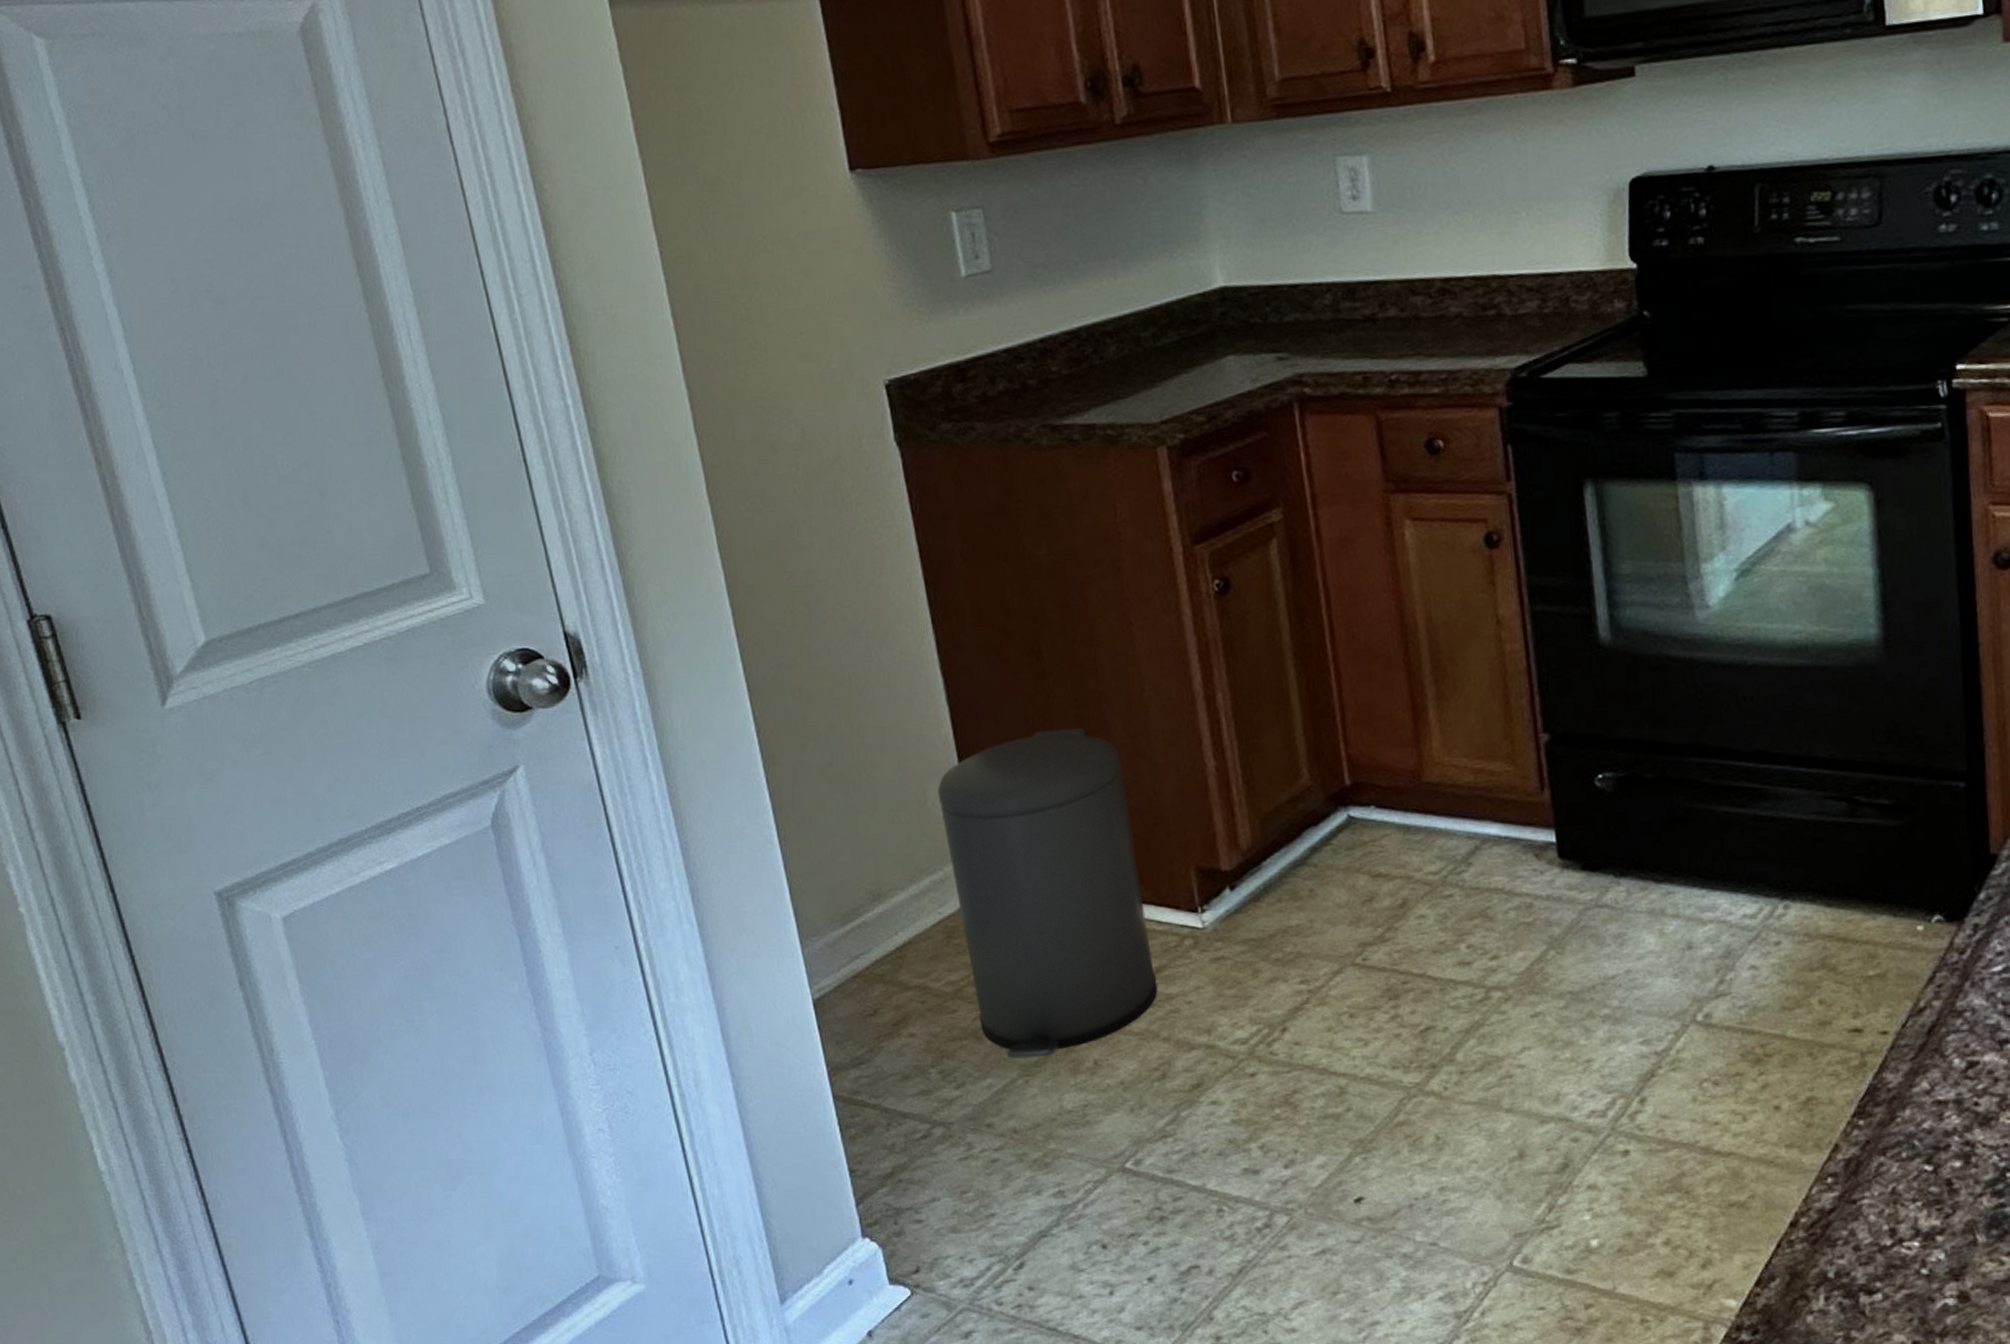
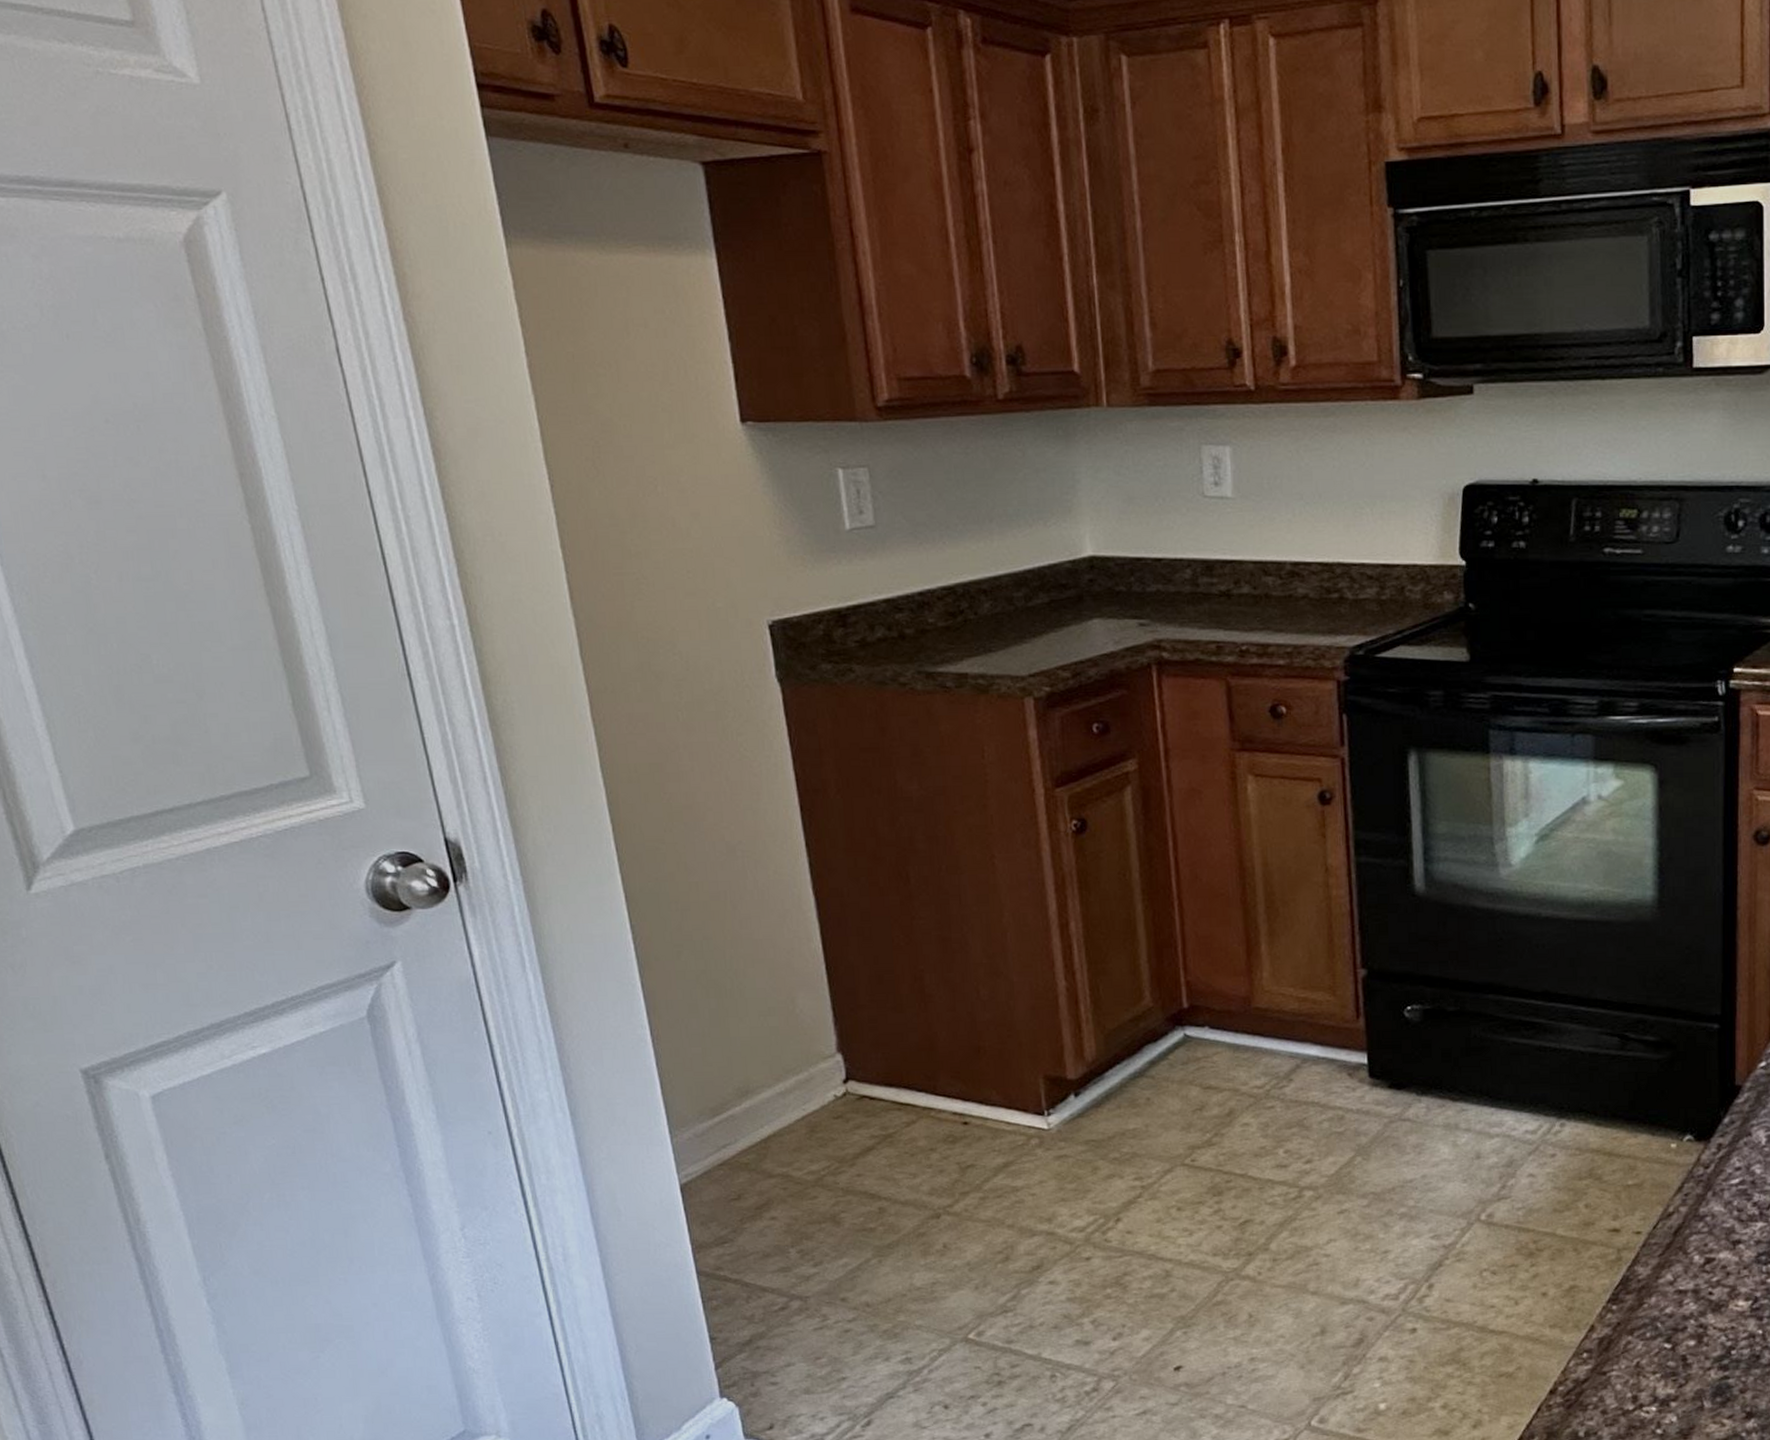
pedal bin: present [937,728,1158,1059] -> none [805,948,1005,1241]

